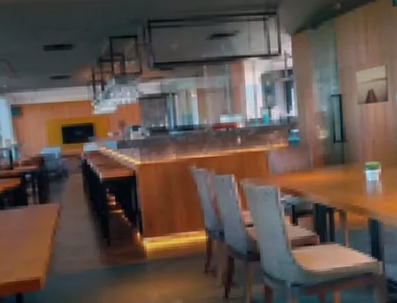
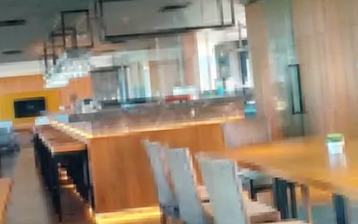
wall art: present [355,64,389,105] -> none [313,33,350,75]

